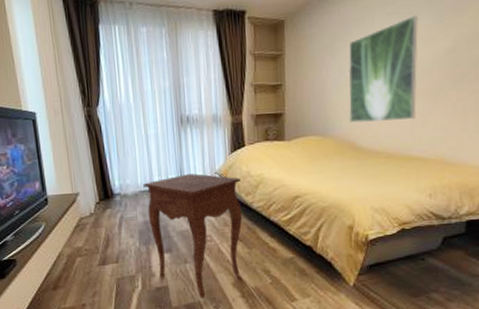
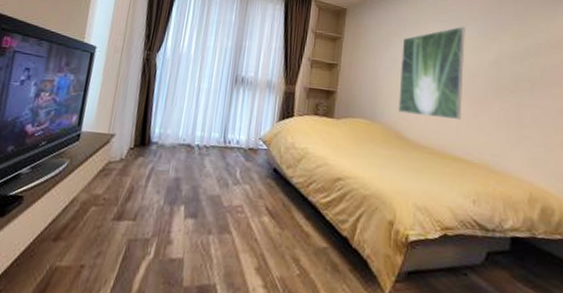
side table: present [143,173,242,299] -> none [177,134,284,282]

